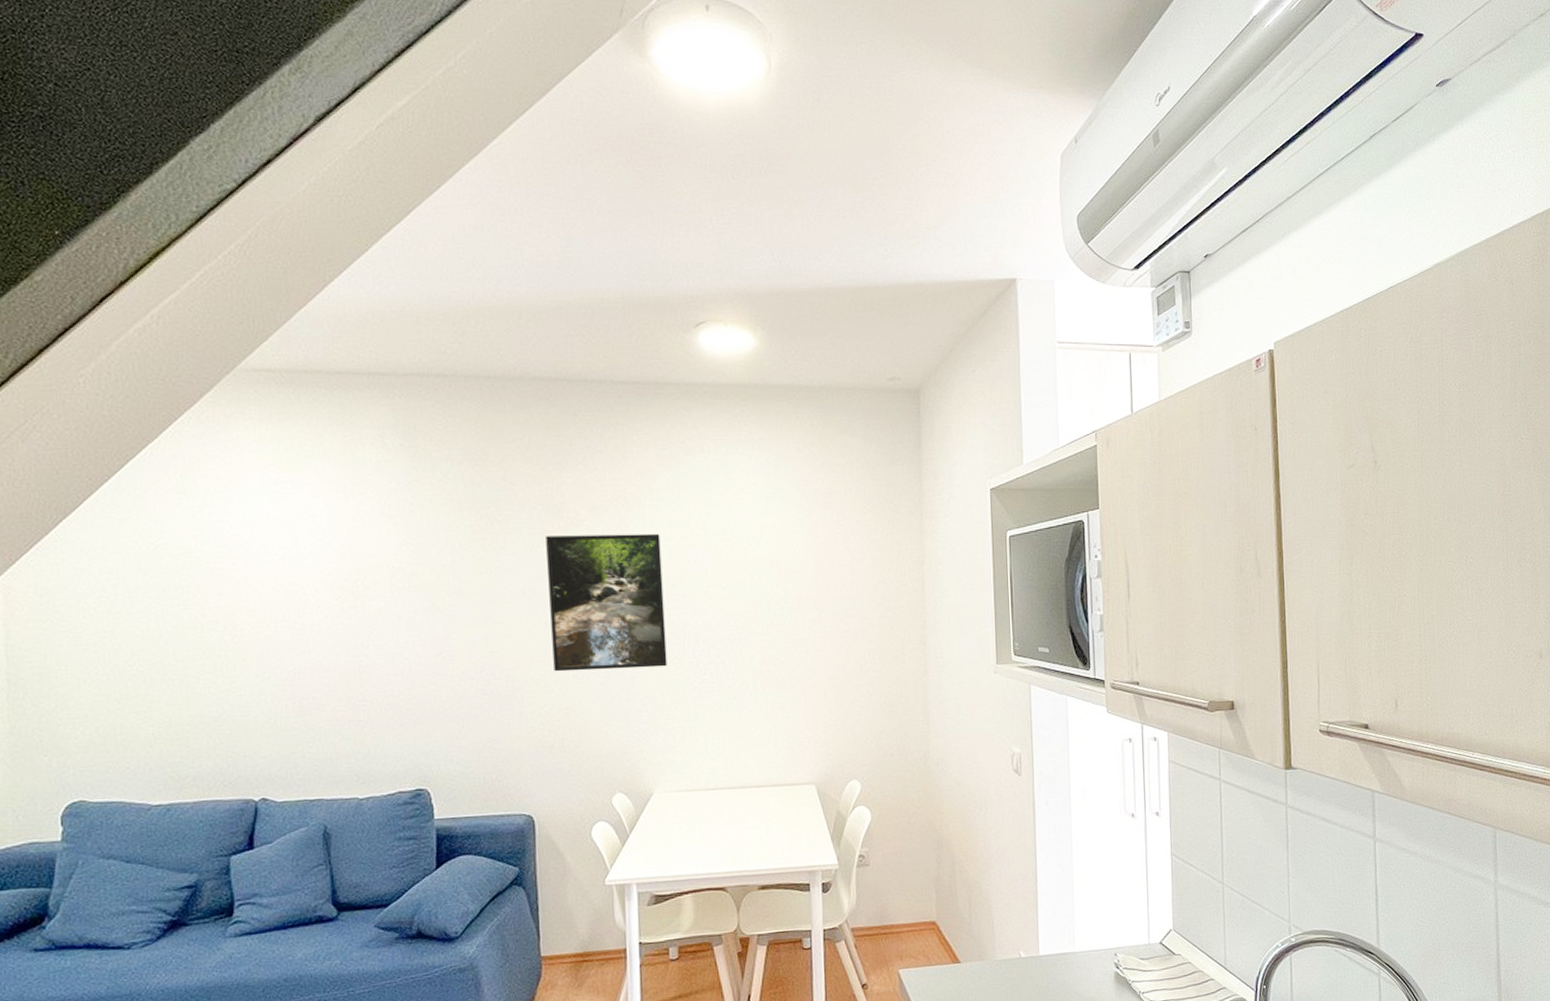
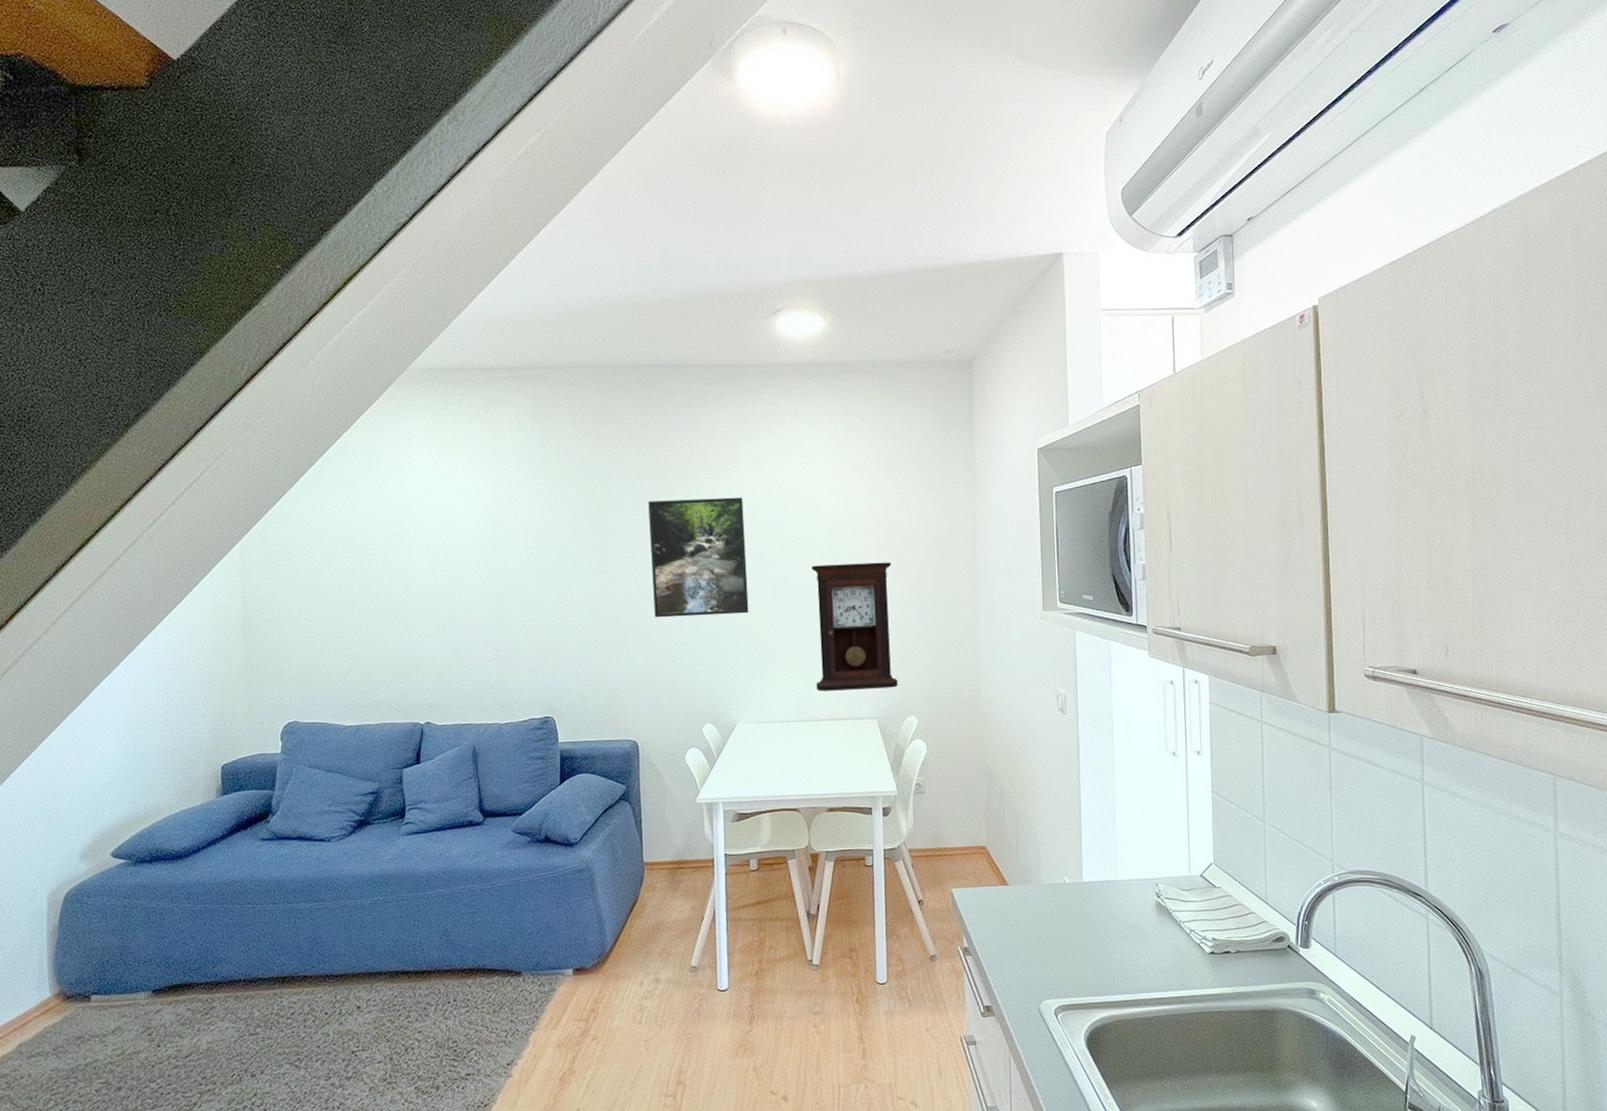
pendulum clock: none [740,609,840,755] -> present [811,562,899,692]

